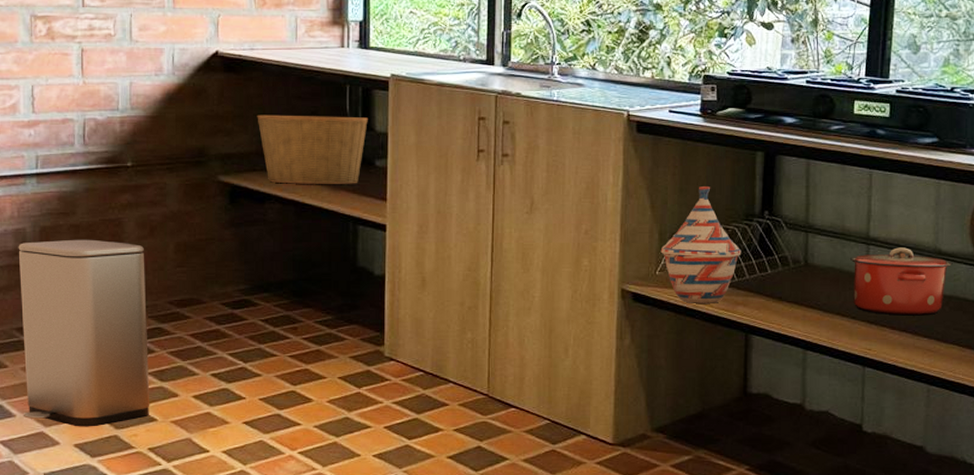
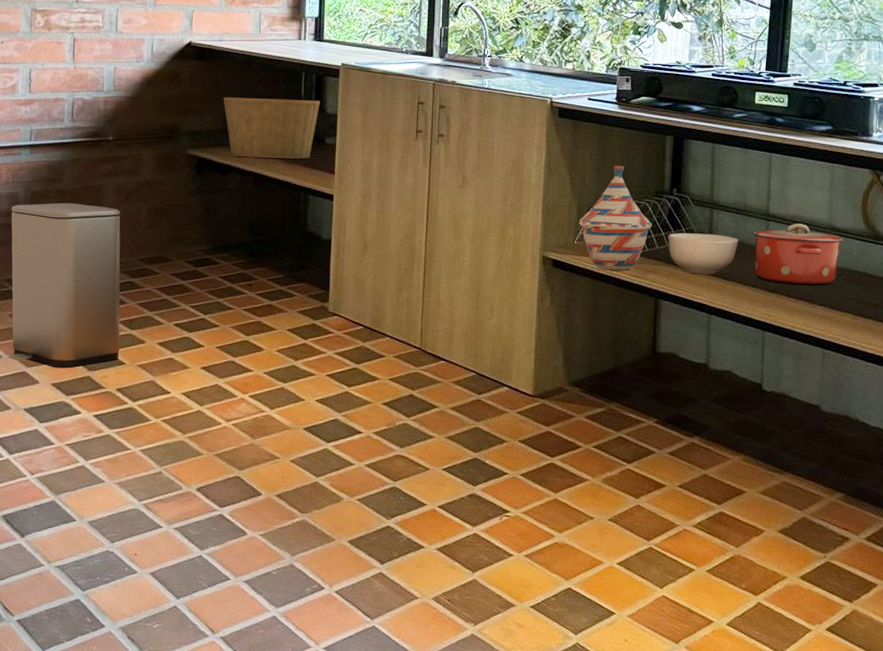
bowl: none [758,260,837,306] -> present [667,233,739,275]

